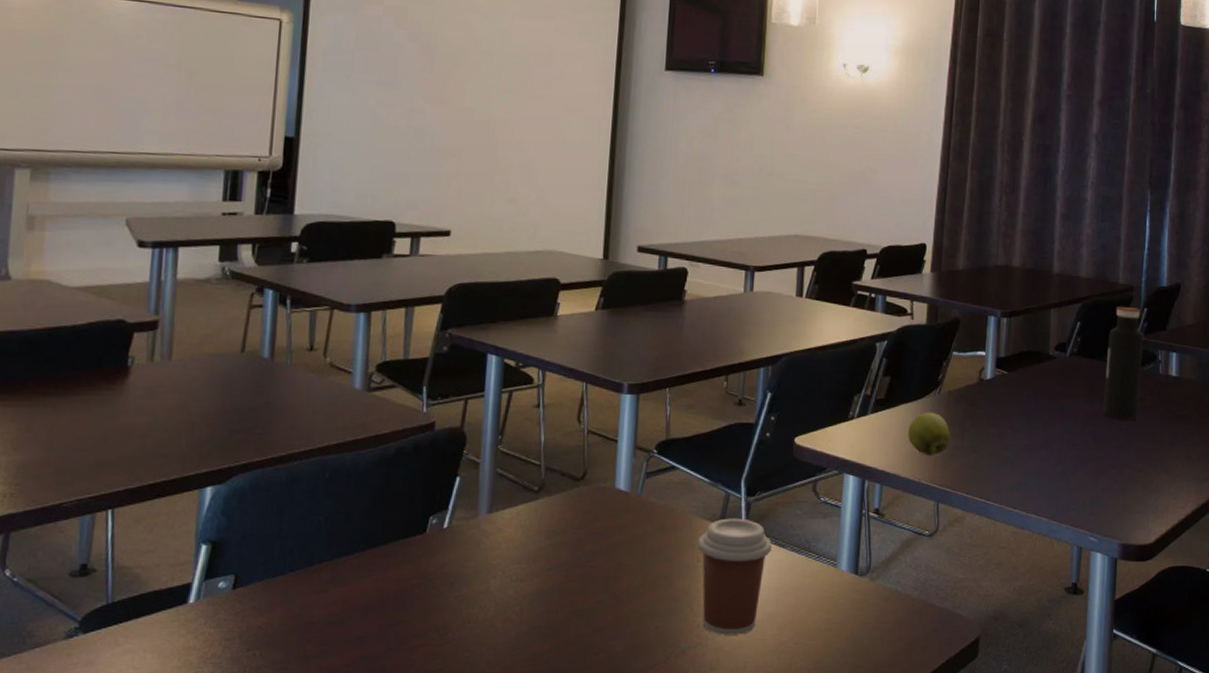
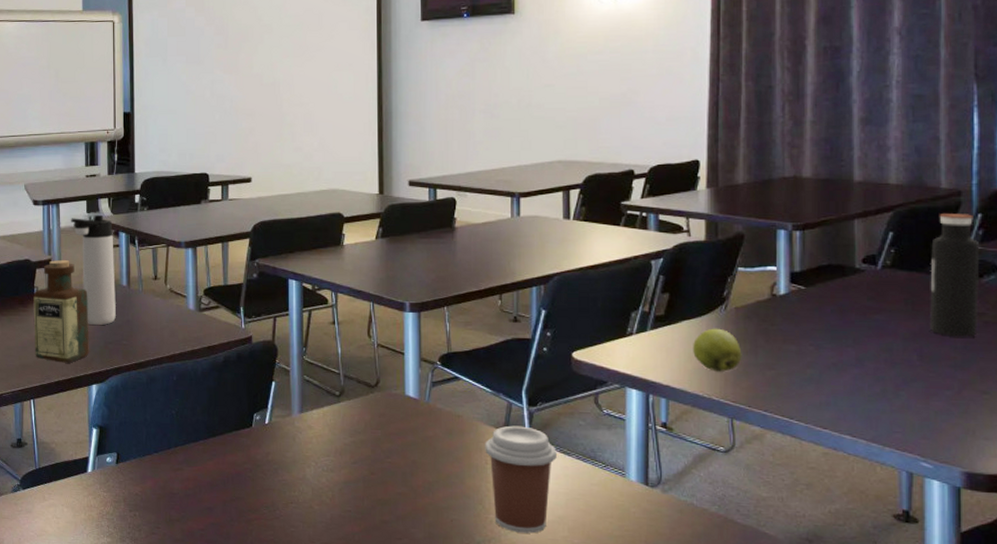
bottle: none [120,321,211,459] -> present [33,259,89,363]
thermos bottle: none [194,264,256,408] -> present [71,214,116,325]

